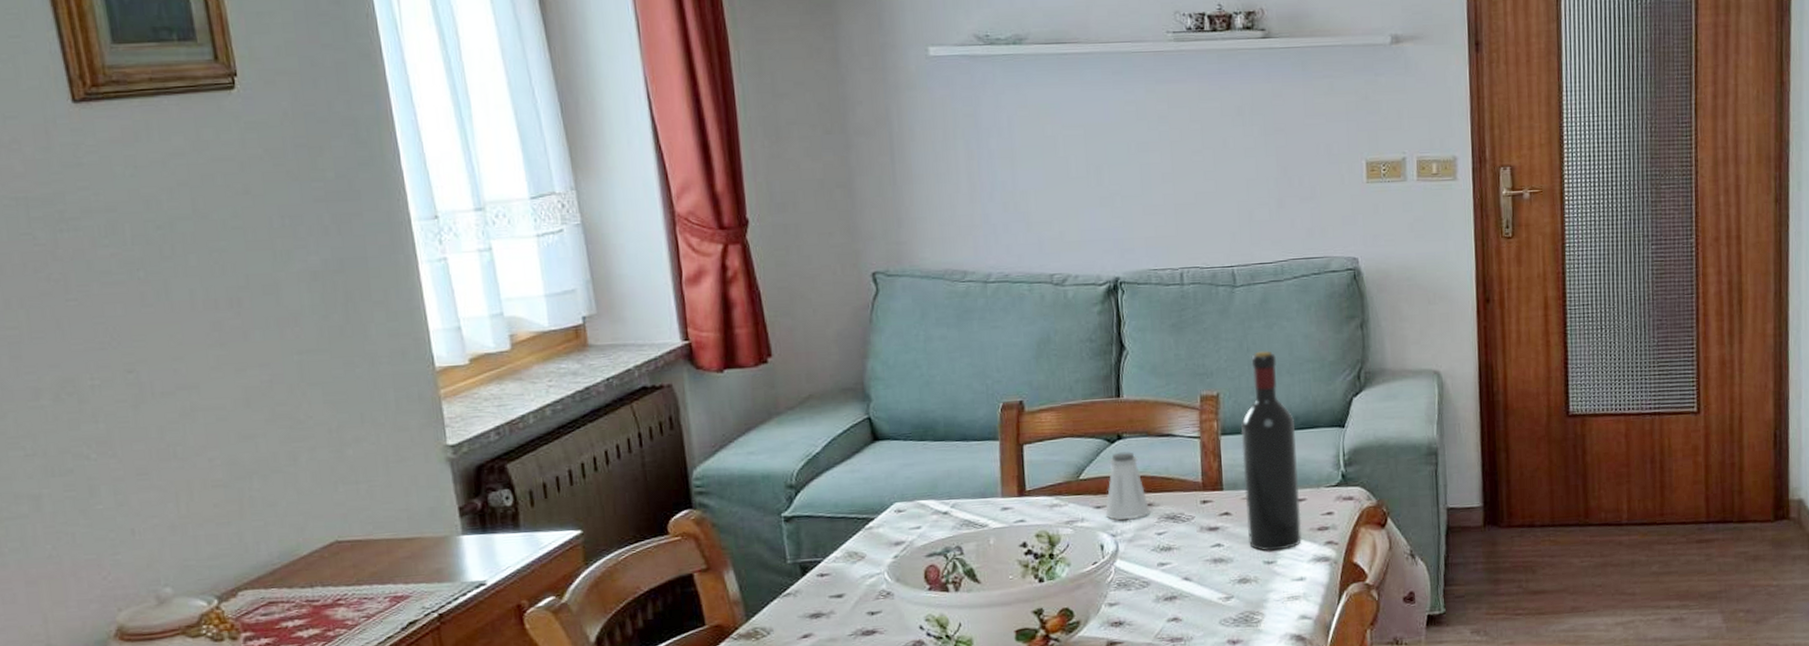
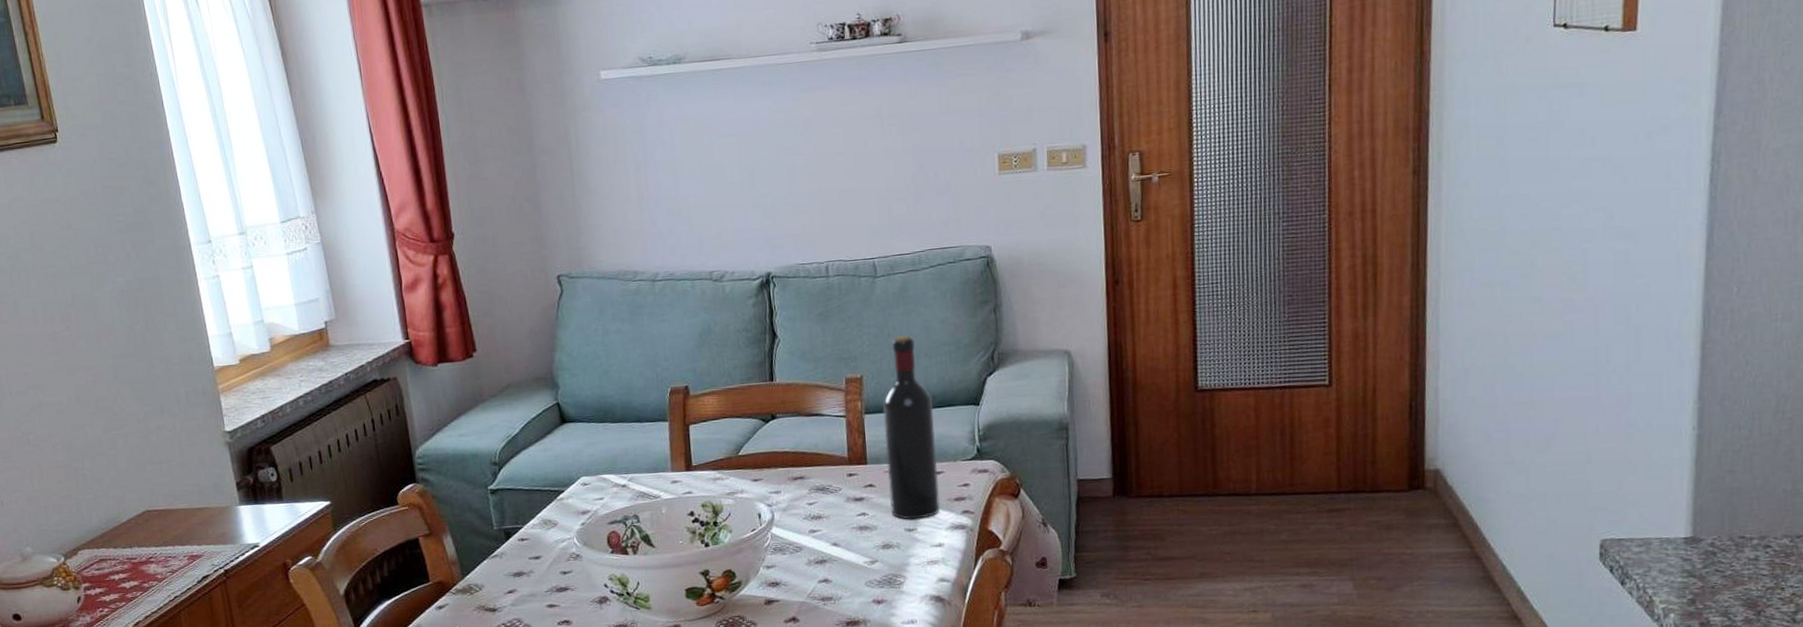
saltshaker: present [1105,452,1150,520] -> none [762,430,802,492]

